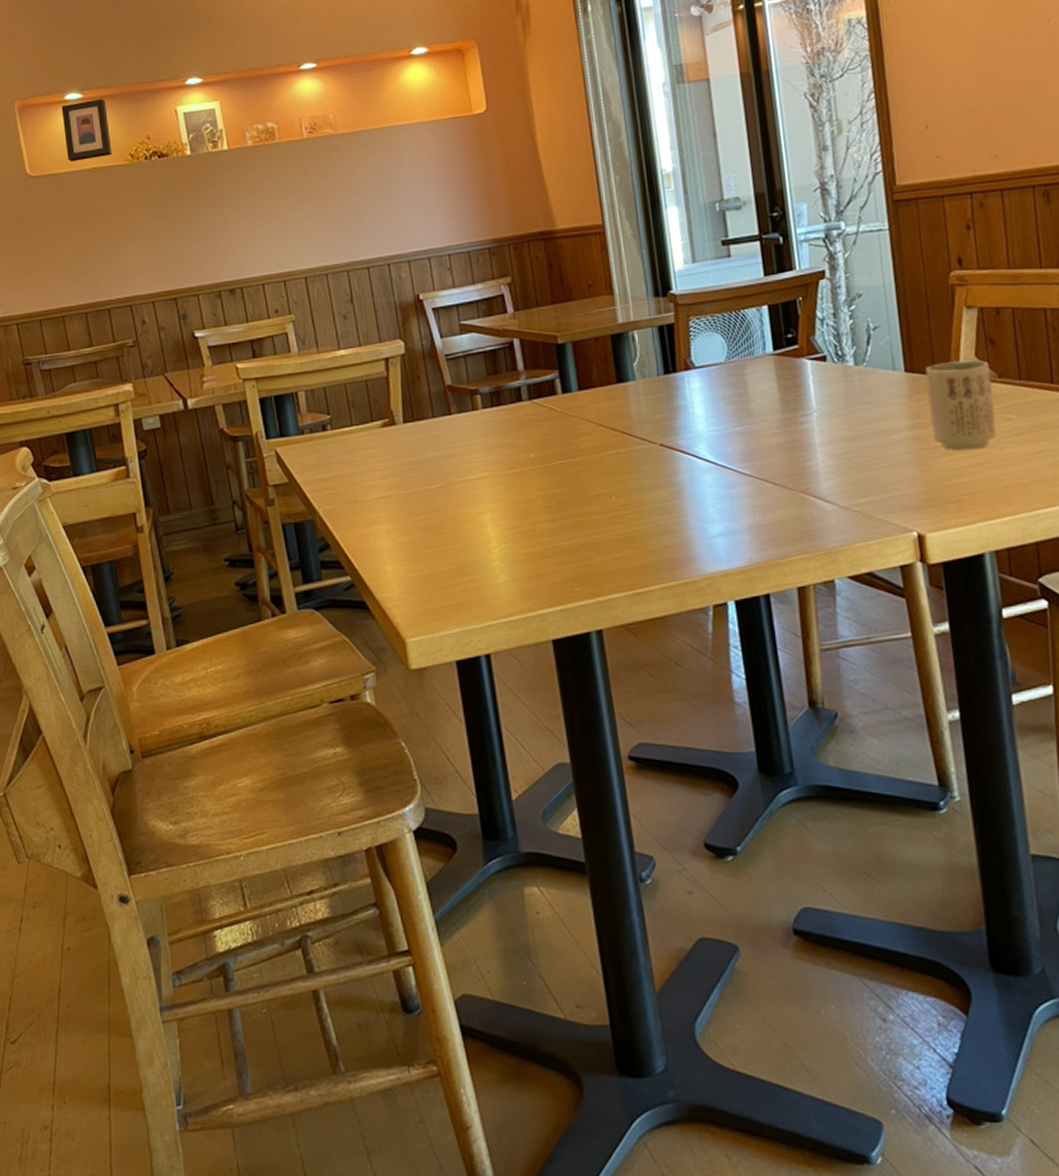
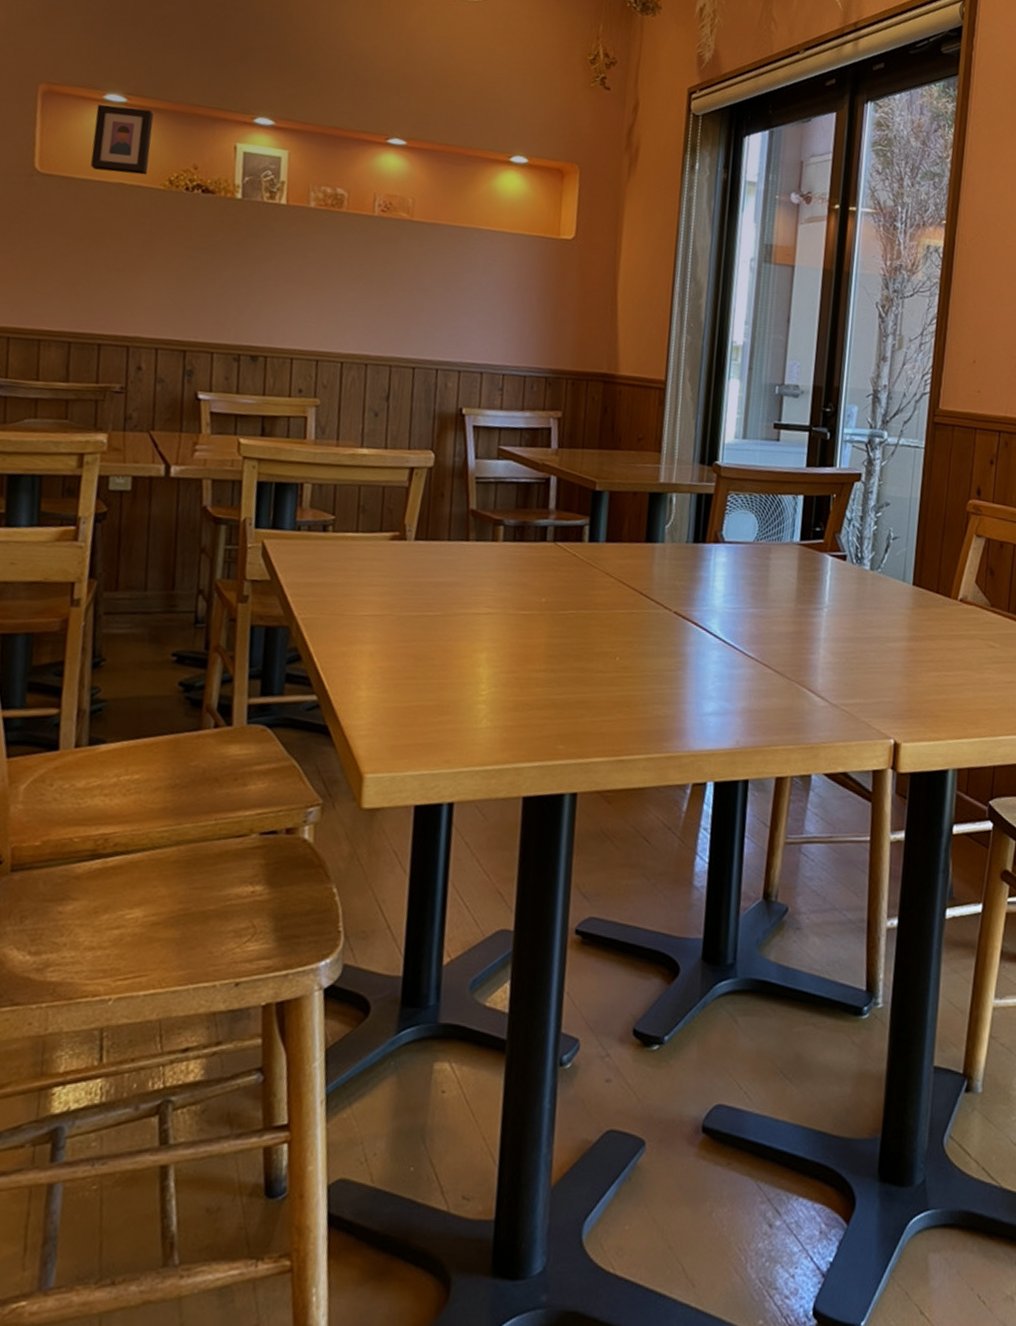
cup: present [925,360,996,450] -> none [925,583,986,669]

